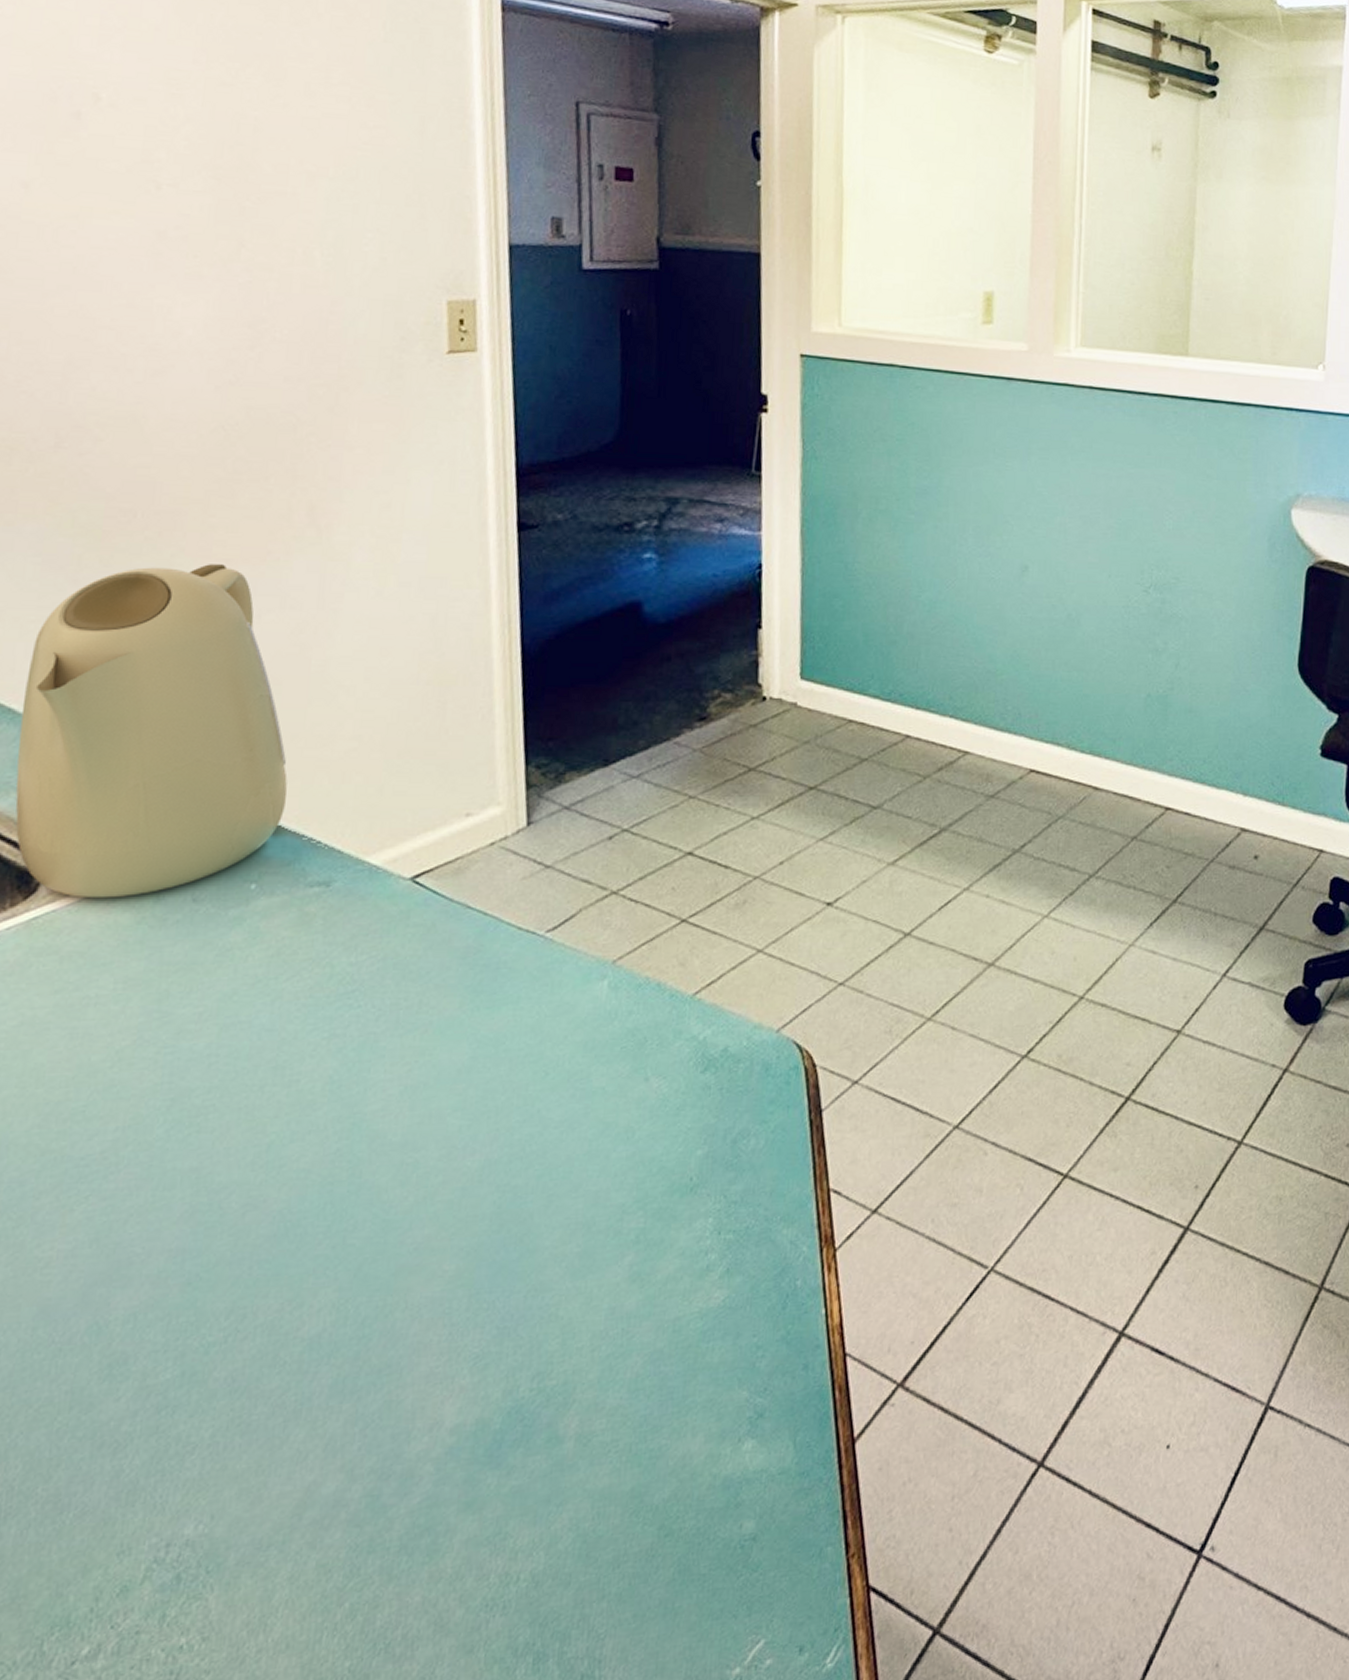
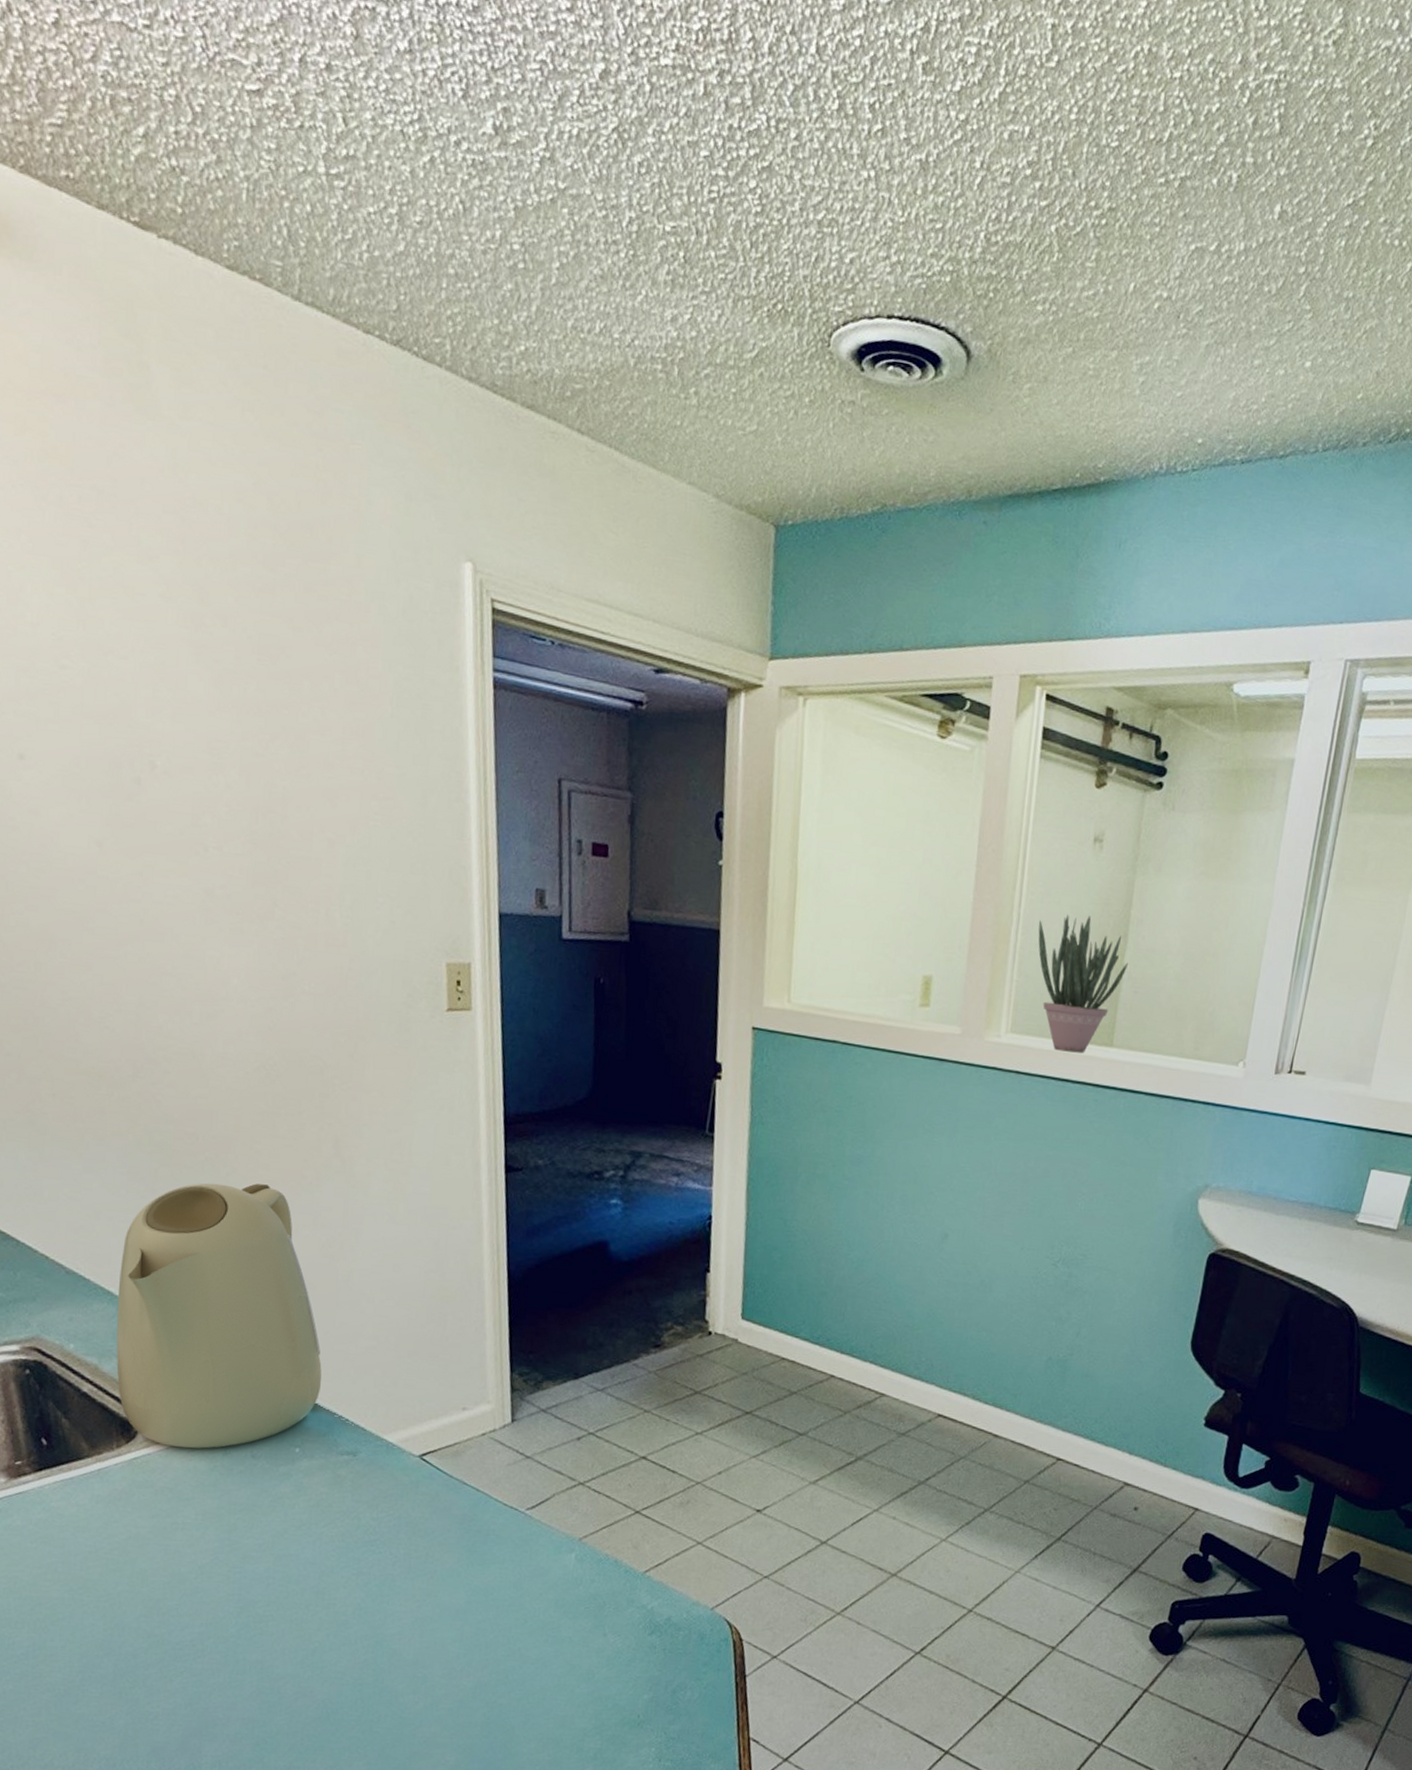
potted plant: none [1102,223,1197,365] -> present [1038,914,1128,1054]

